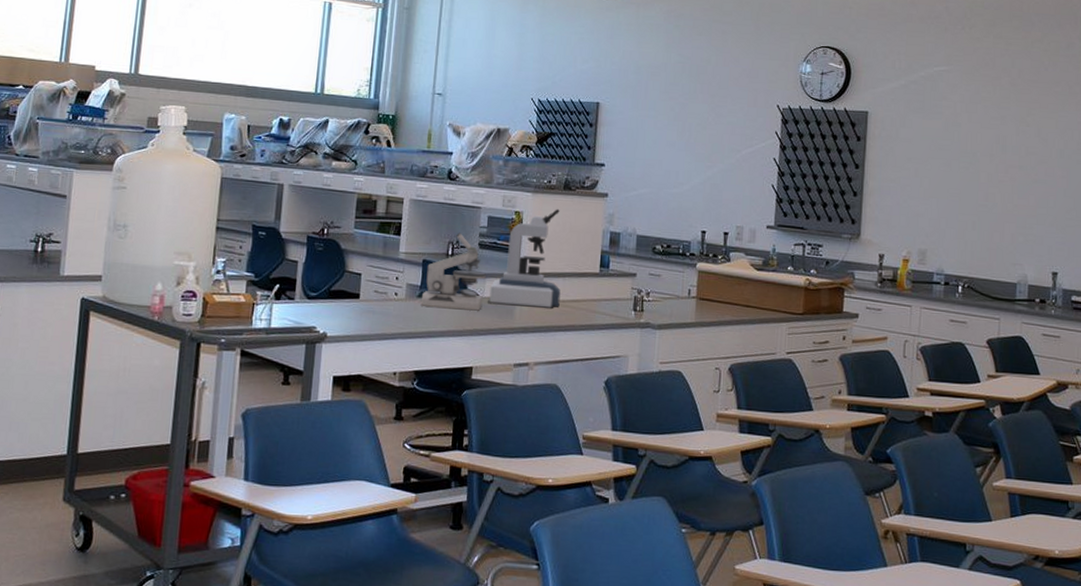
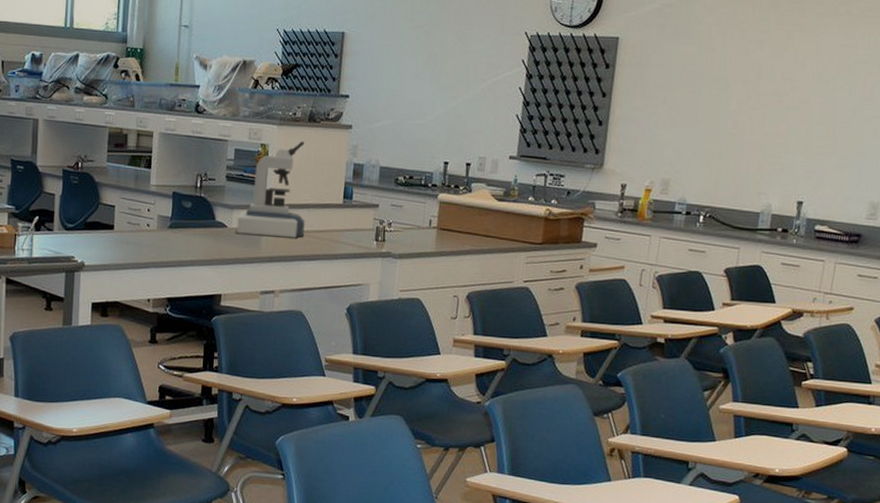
microscope: present [420,232,487,311] -> none [171,165,235,241]

